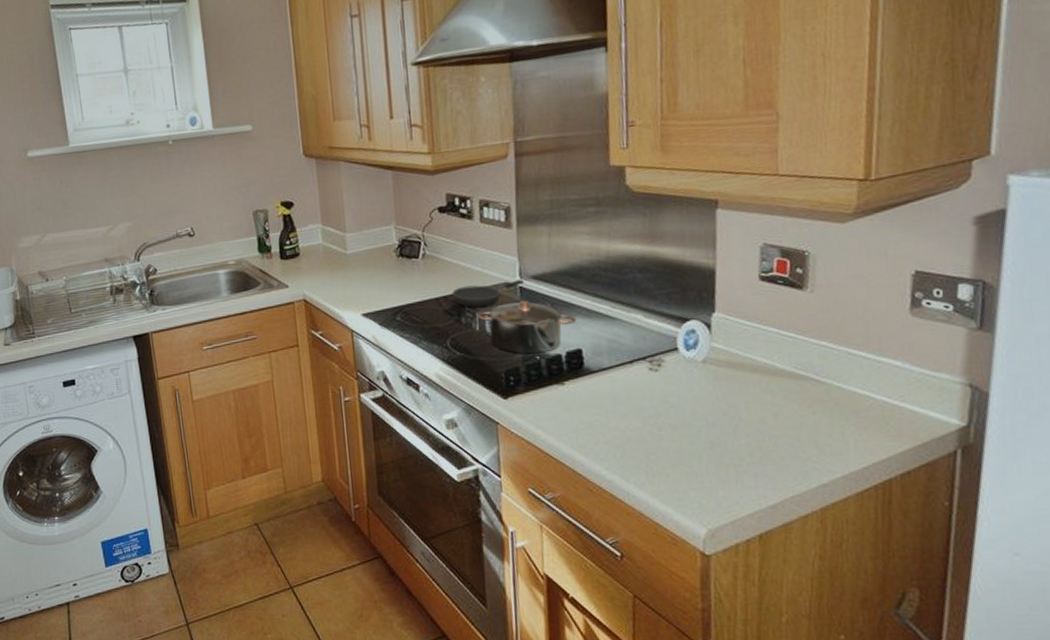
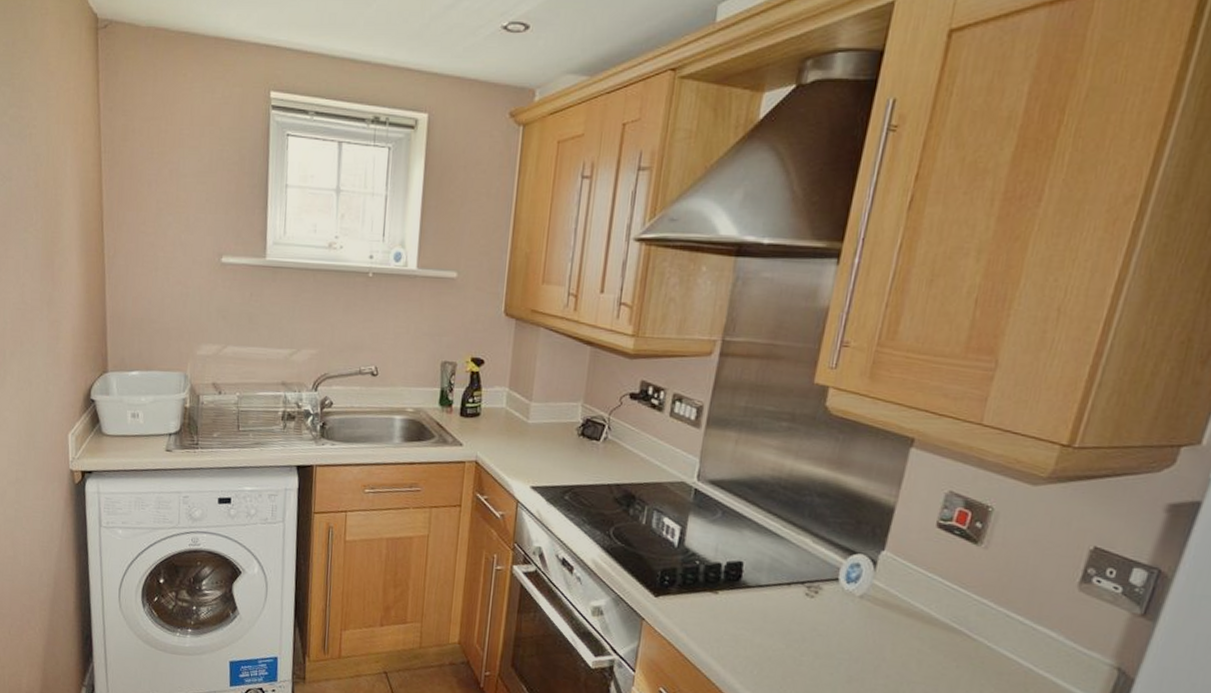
frying pan: present [452,279,524,308] -> none [625,477,700,502]
cooking pot: present [476,299,577,355] -> none [645,502,745,559]

